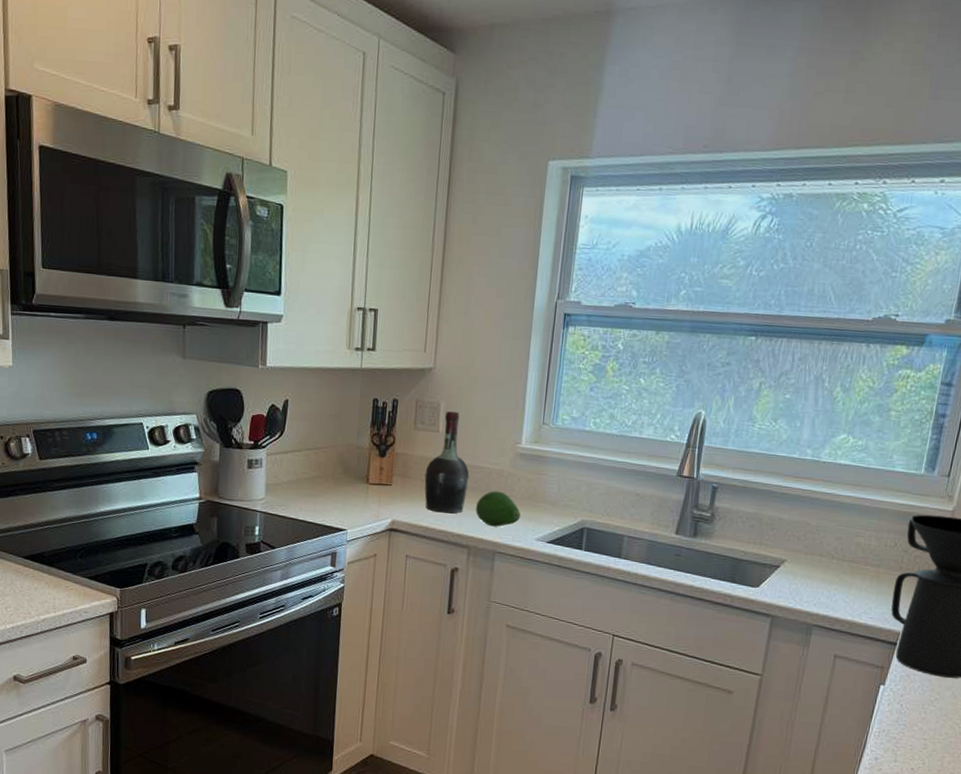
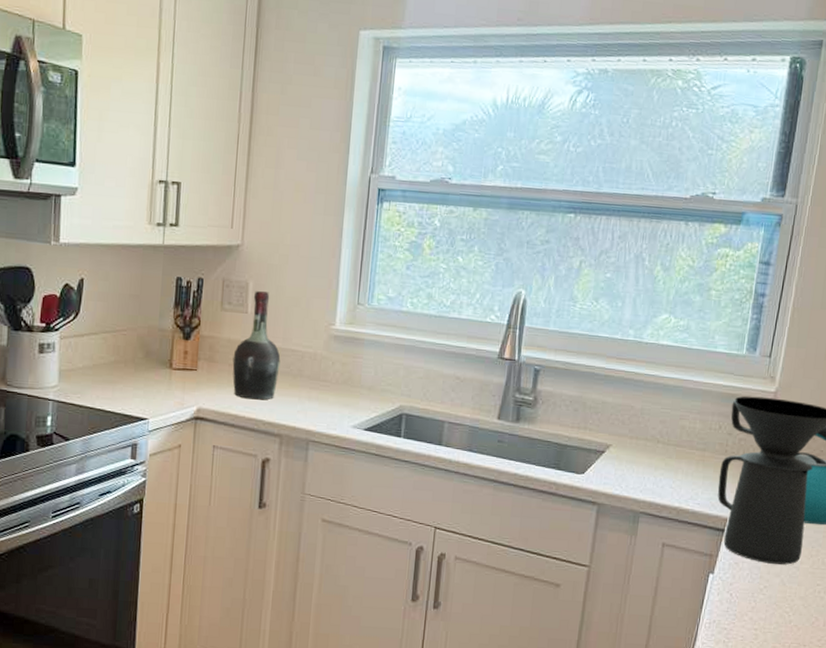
fruit: present [476,491,520,527] -> none [288,375,335,414]

